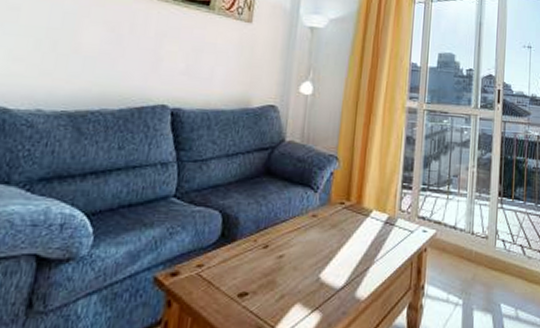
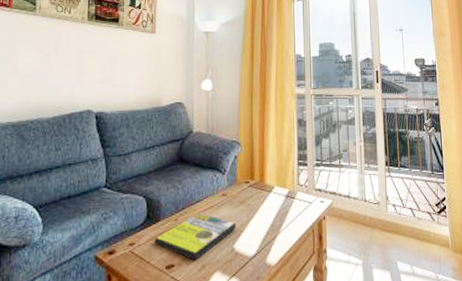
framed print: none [226,235,326,290] -> present [154,213,237,261]

